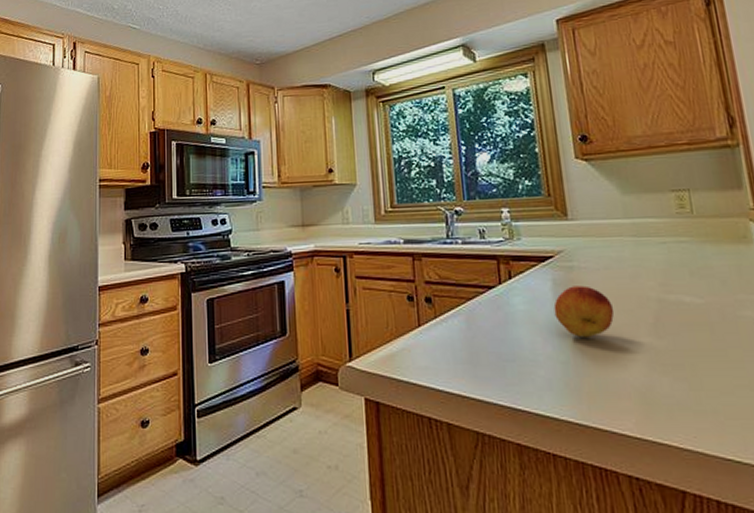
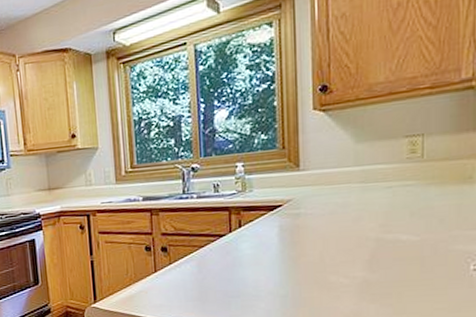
fruit: present [553,285,615,337] -> none [278,230,334,275]

